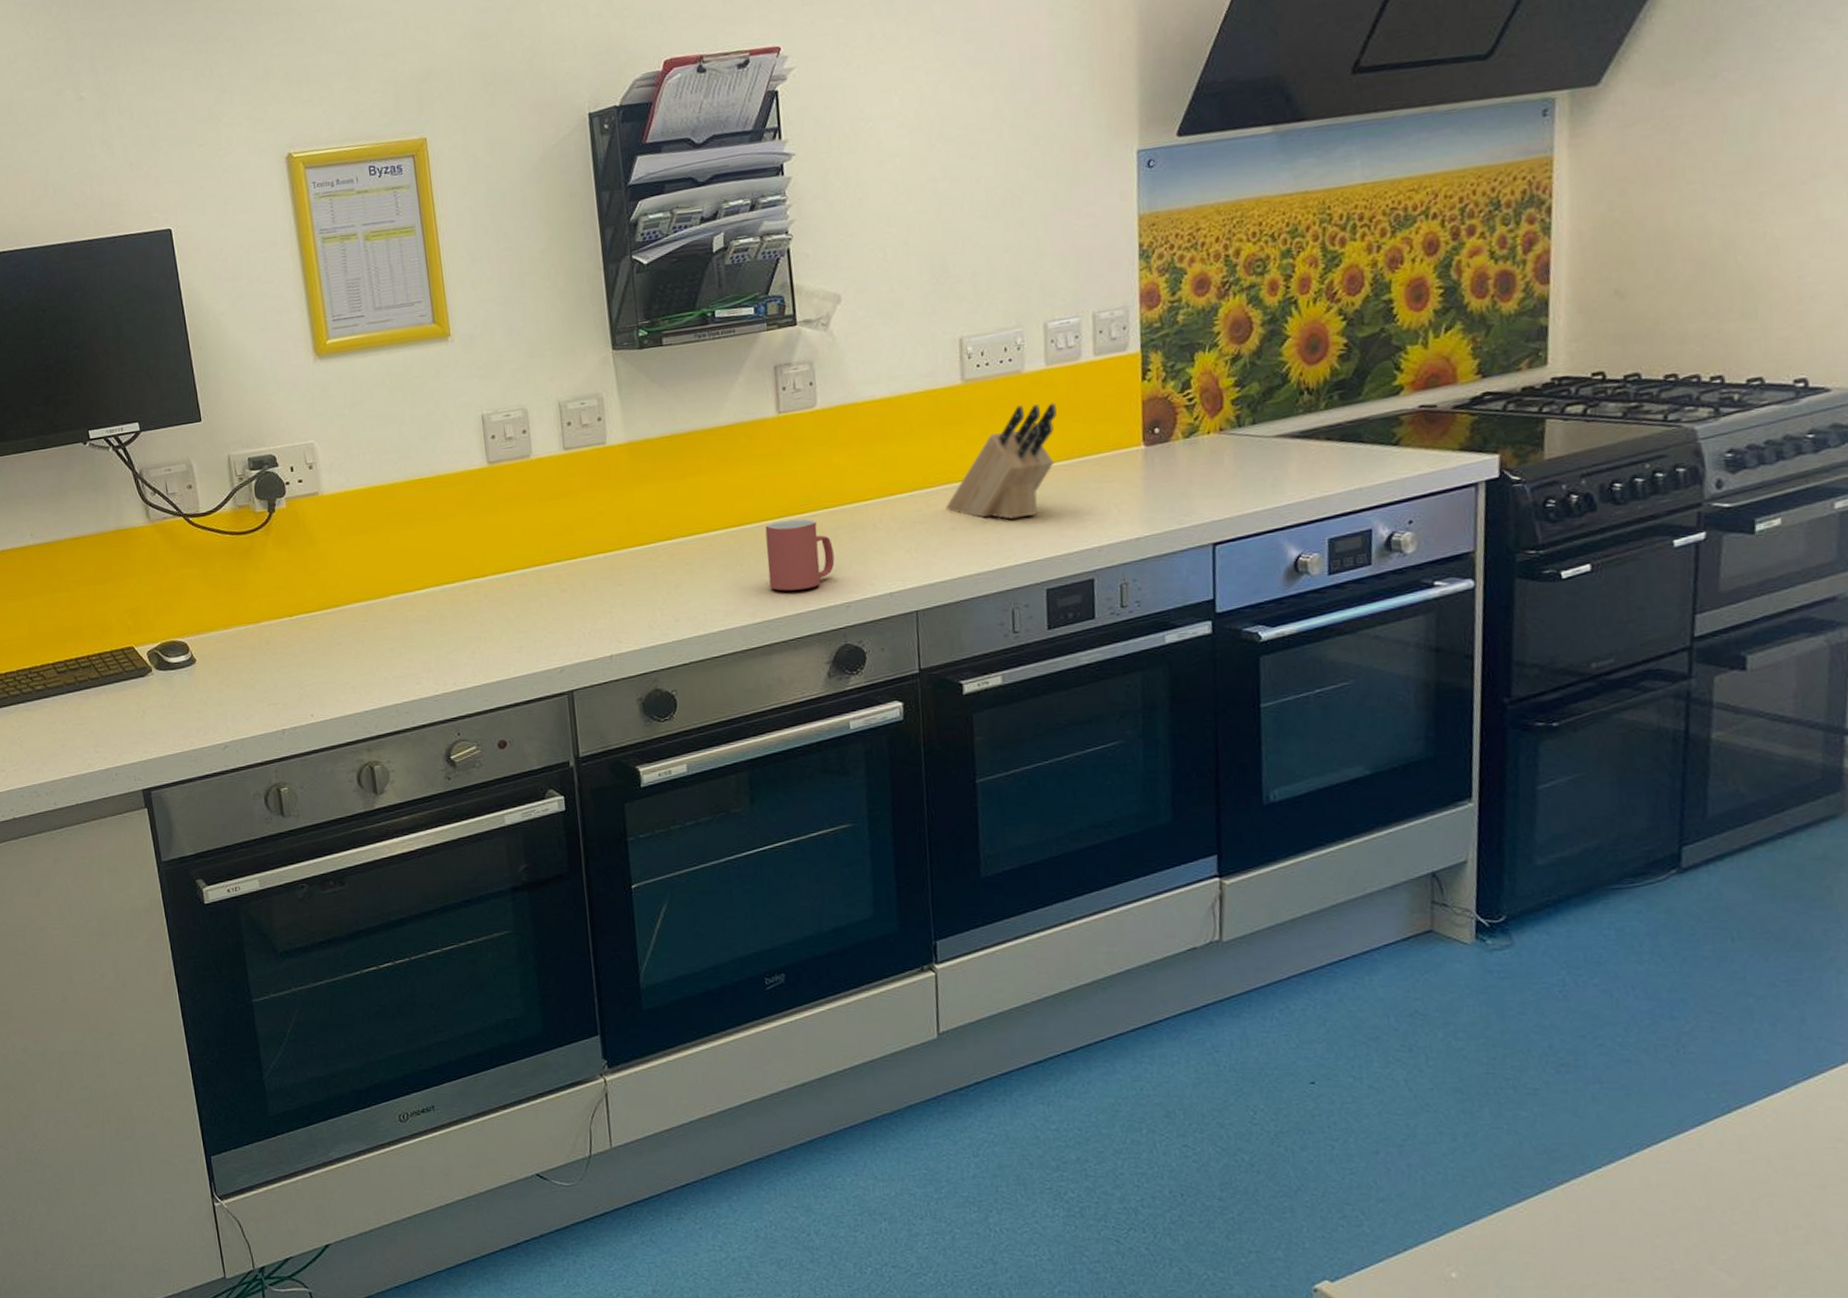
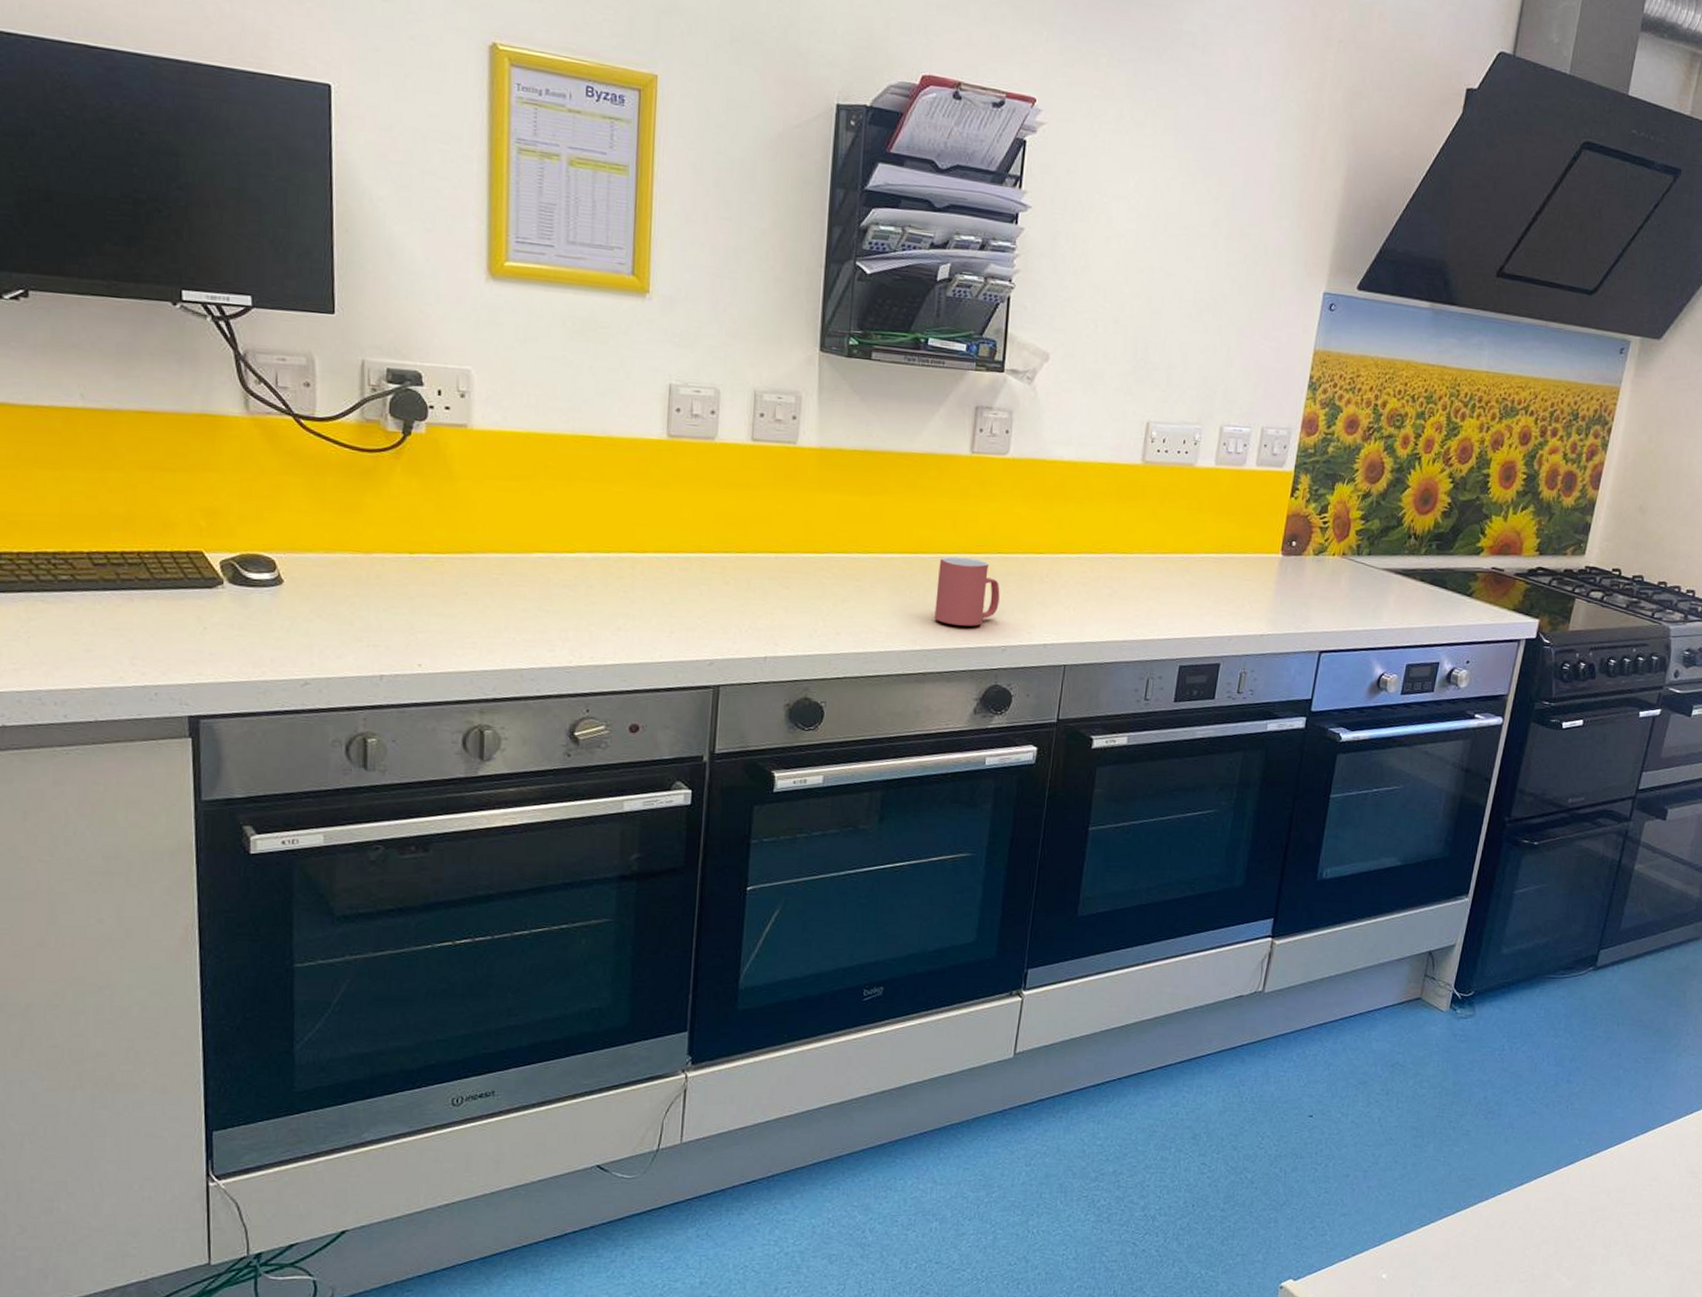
knife block: present [945,402,1057,519] -> none [1107,495,1217,598]

